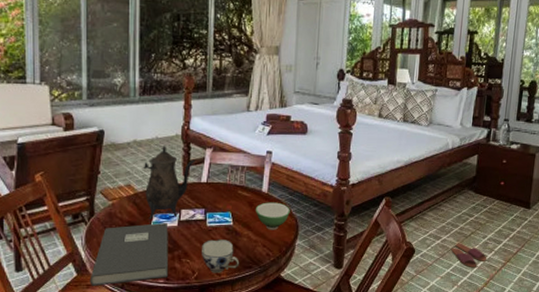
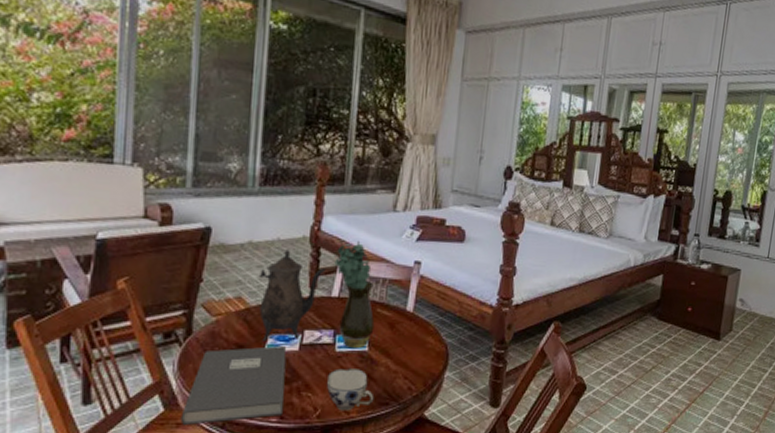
vase: none [202,136,237,224] -> present [334,240,375,349]
bowl: present [255,202,290,230] -> none [396,323,440,359]
slippers: present [451,243,487,268] -> none [629,379,669,409]

